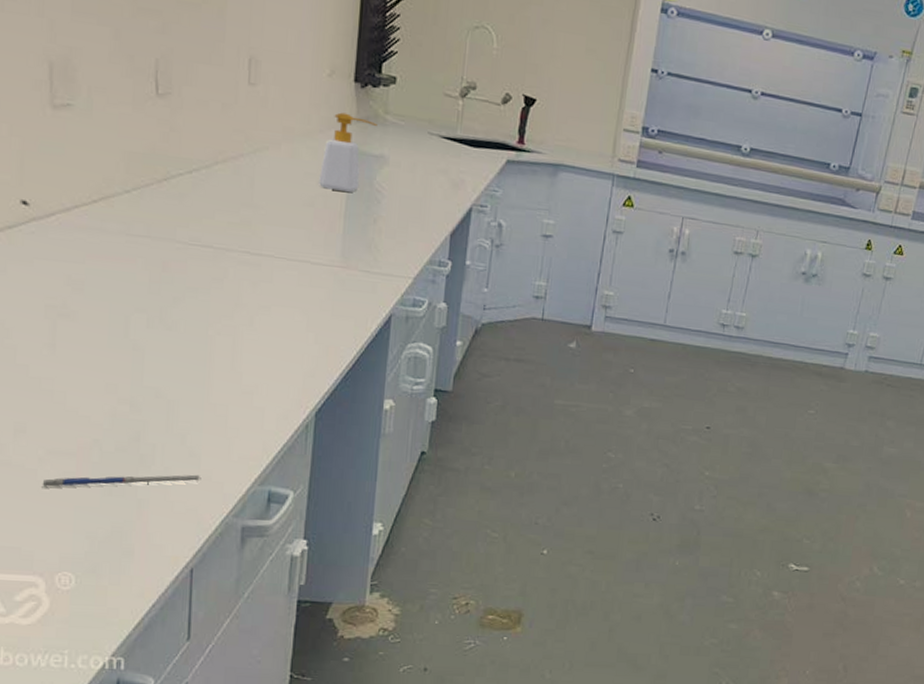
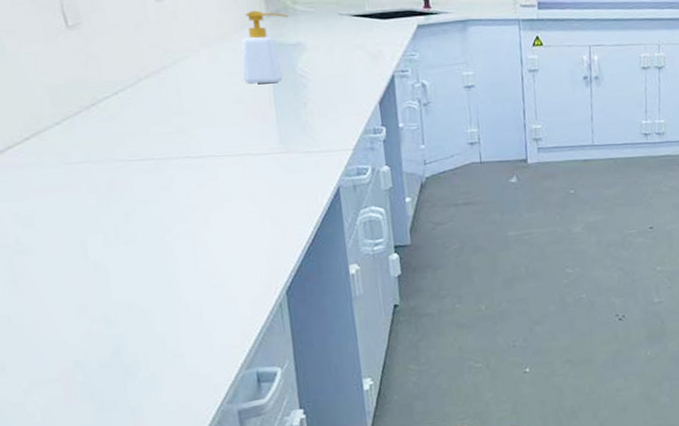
pen: present [42,474,201,489] -> none [32,372,189,418]

